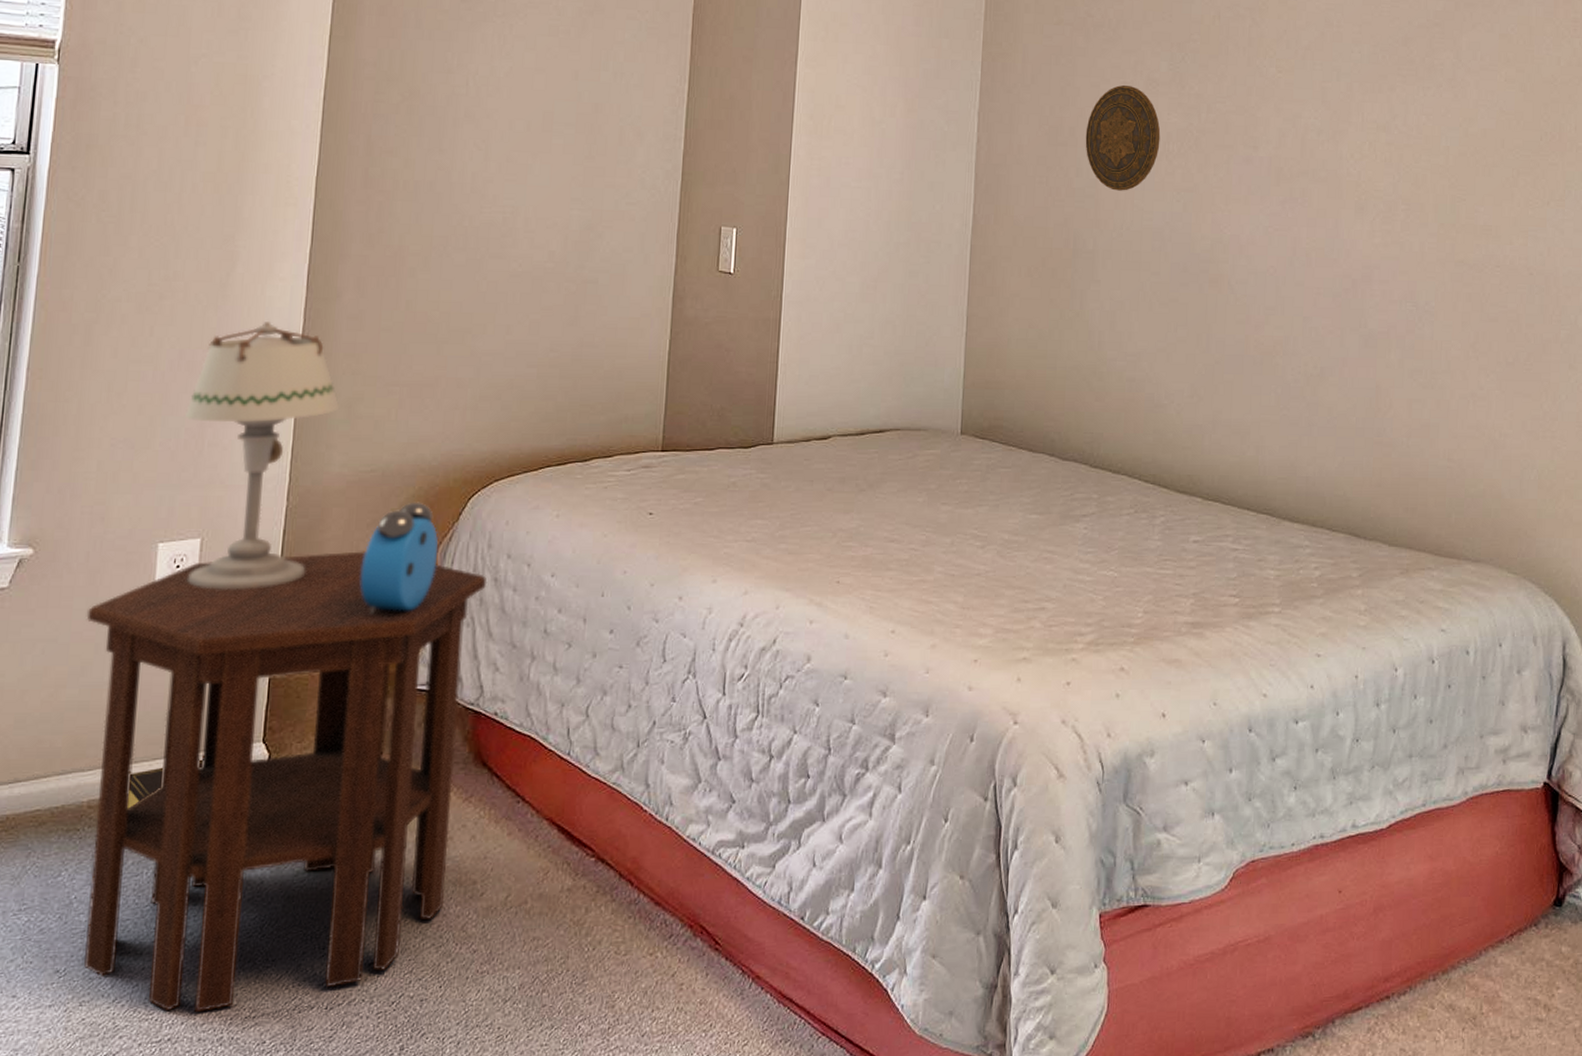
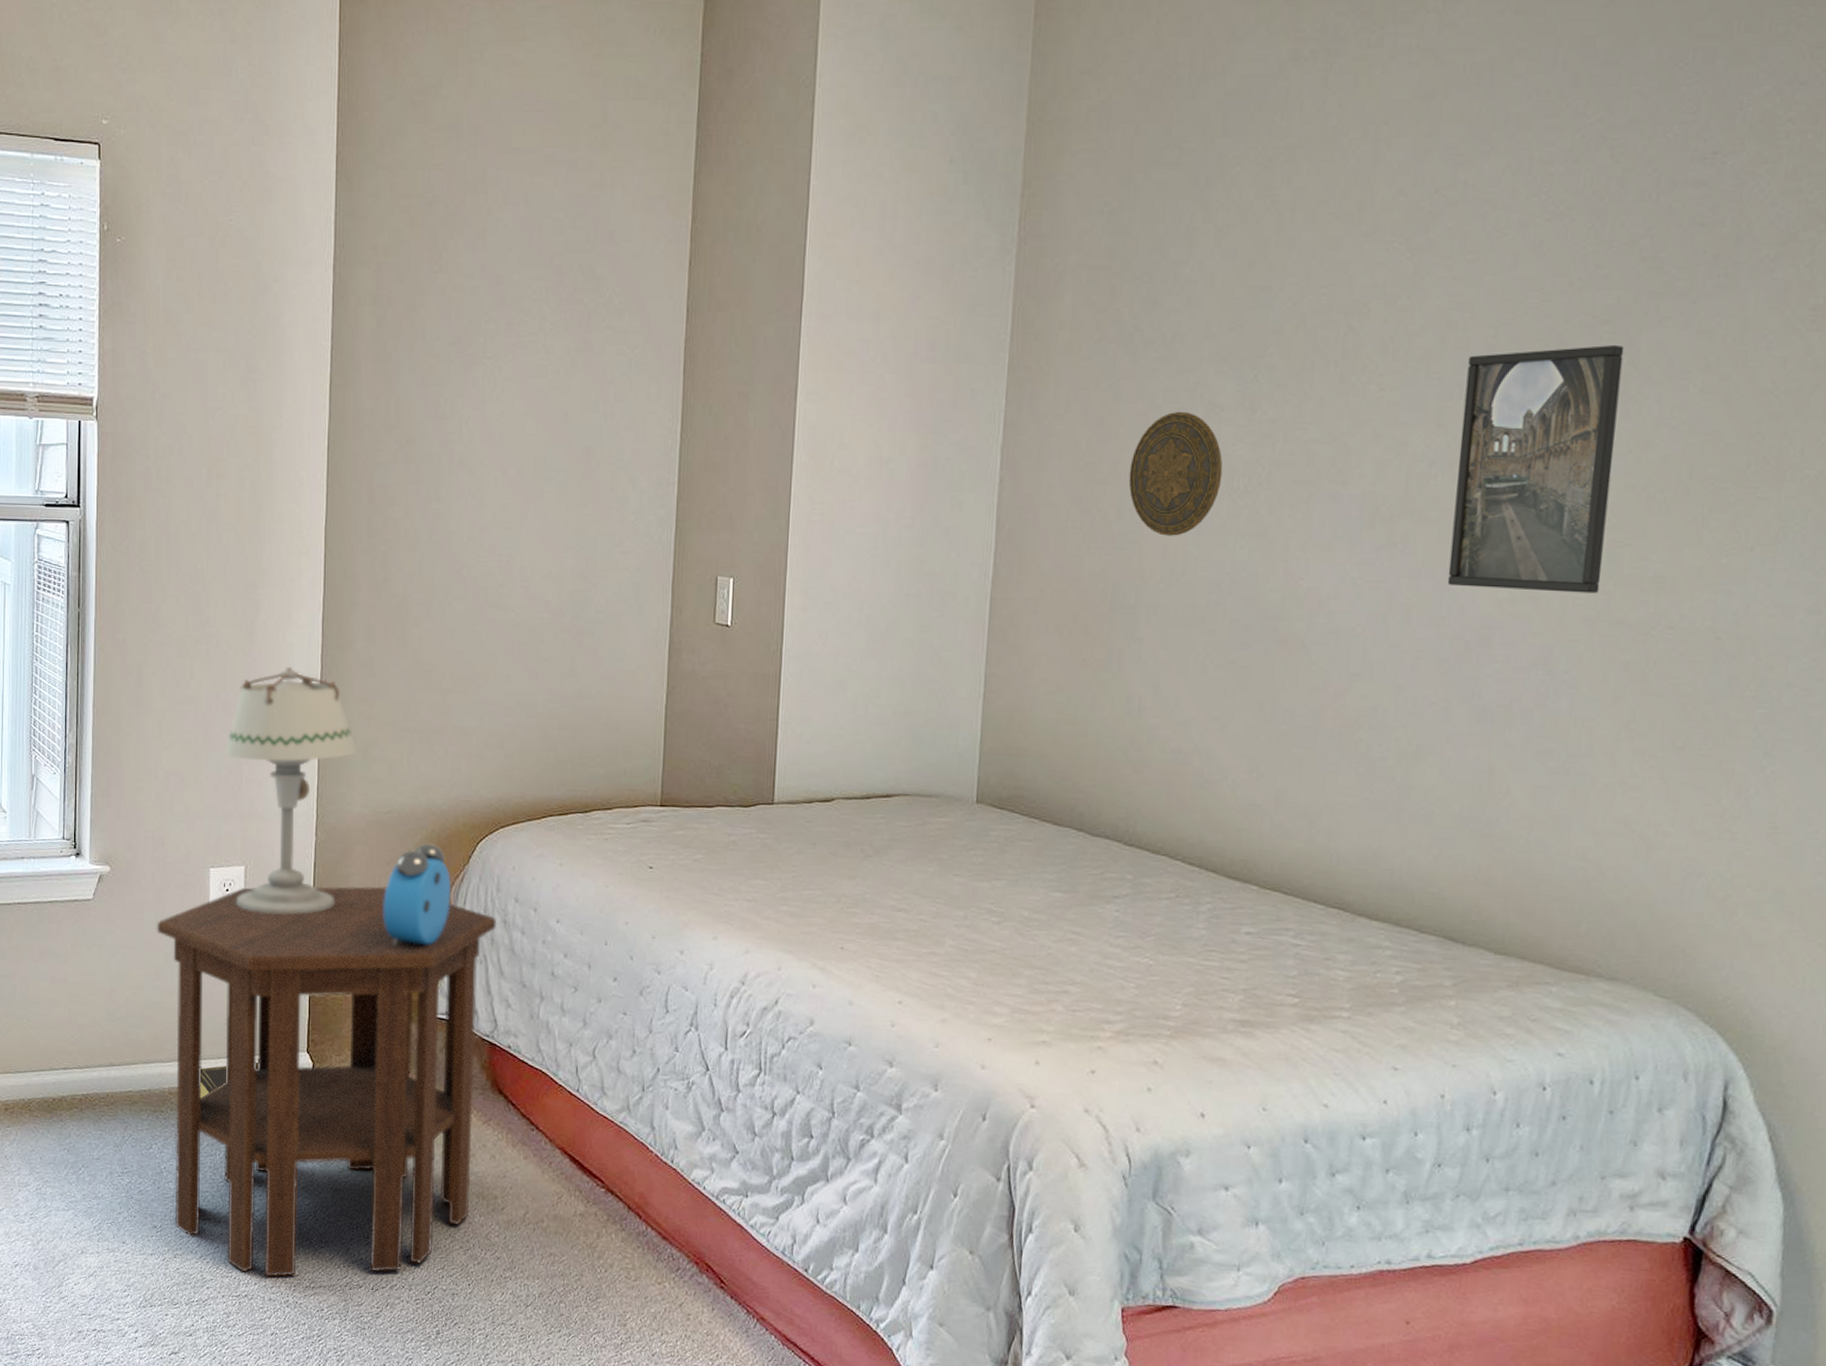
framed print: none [1336,42,1451,239] -> present [1447,345,1624,594]

